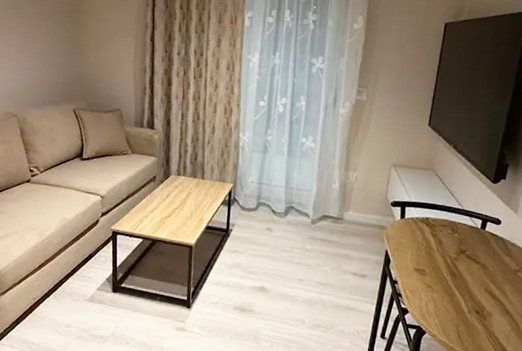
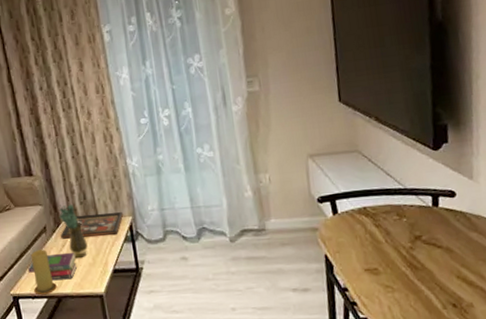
books: none [131,202,176,227] -> present [28,252,77,281]
candle: none [133,195,154,235] -> present [30,249,57,295]
decorative tray: none [167,172,227,196] -> present [61,211,124,239]
vase: none [169,160,189,210] -> present [59,202,88,258]

